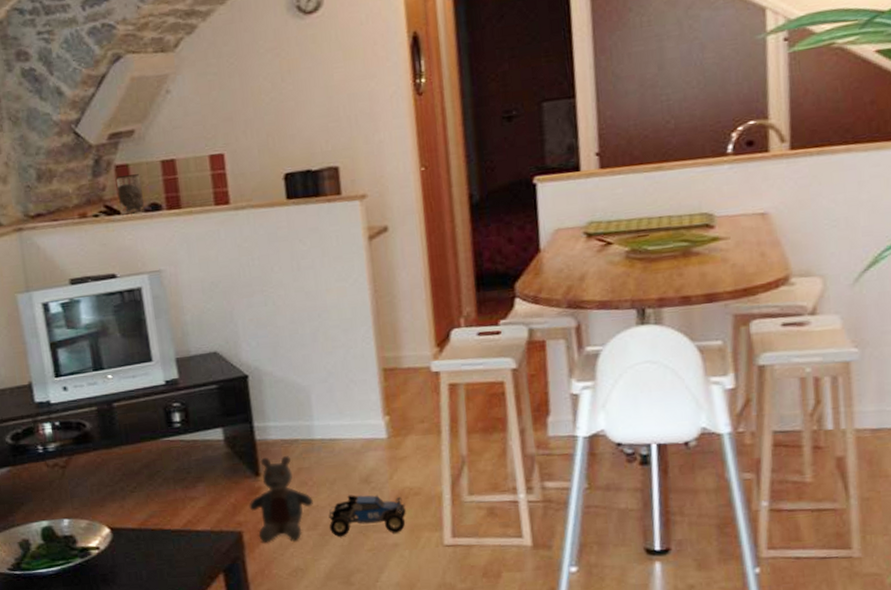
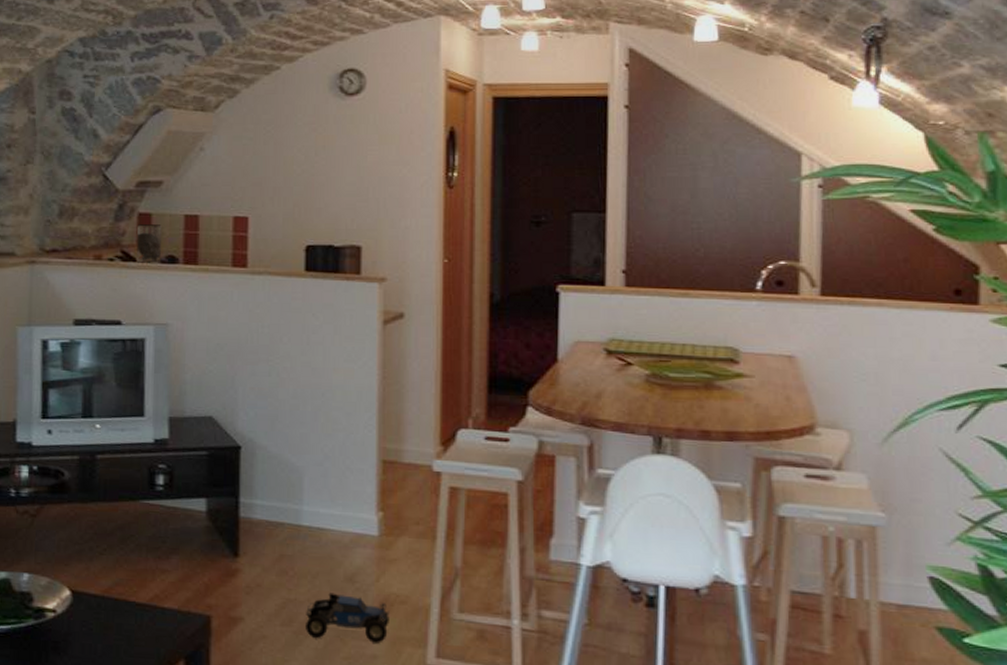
stuffed animal: present [249,456,313,543] -> none [222,537,291,635]

